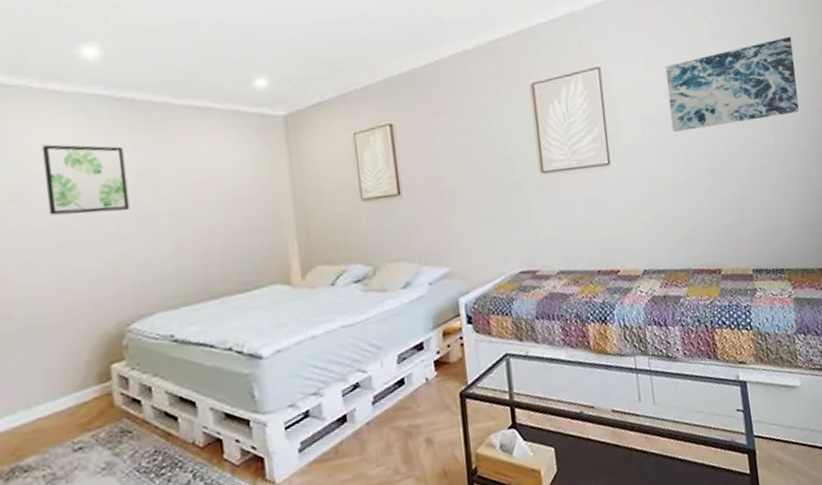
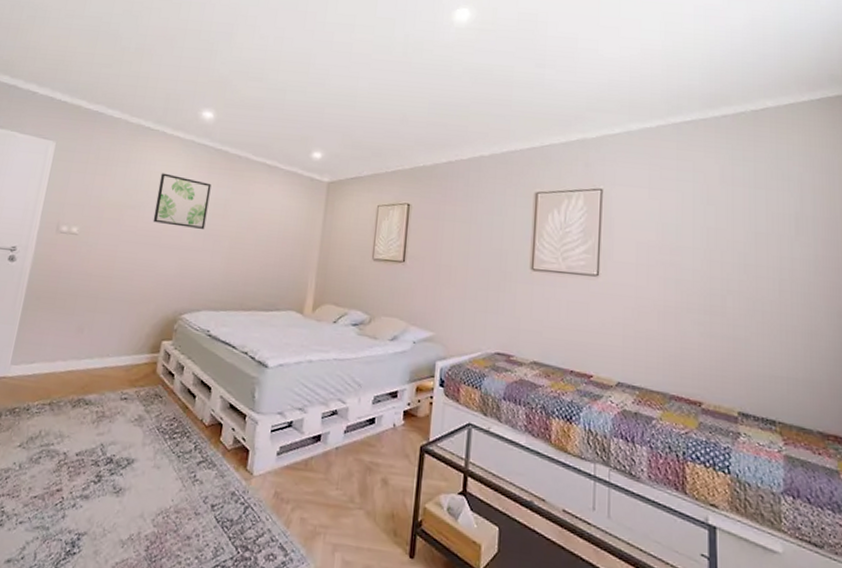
wall art: present [665,36,799,132] -> none [667,192,813,267]

